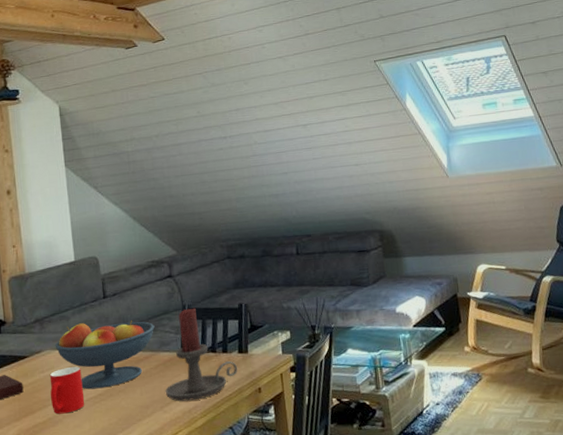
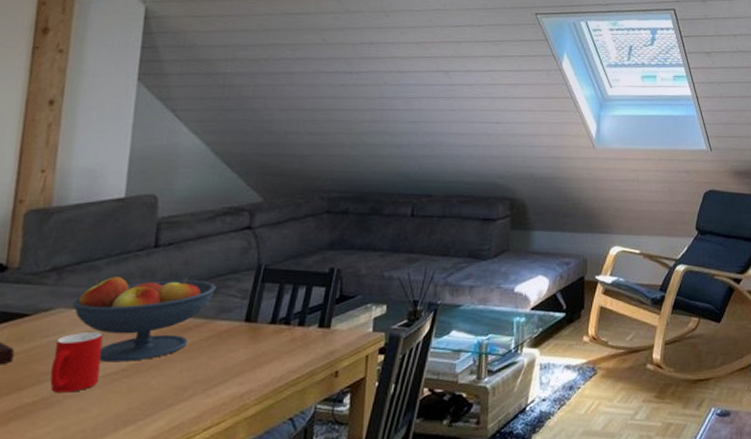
candle holder: present [165,308,238,402] -> none [213,268,314,384]

